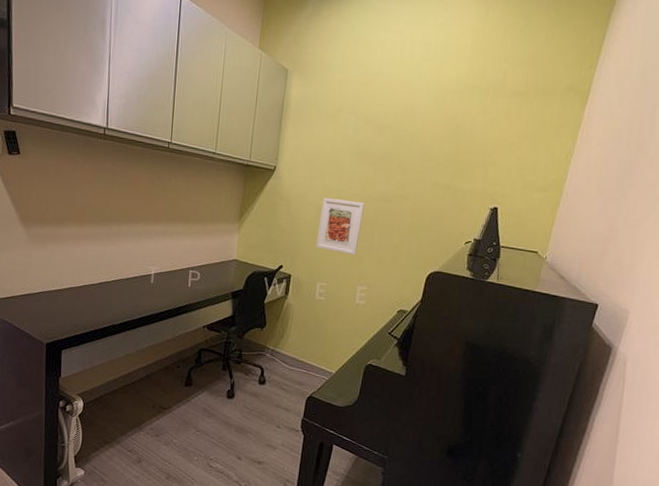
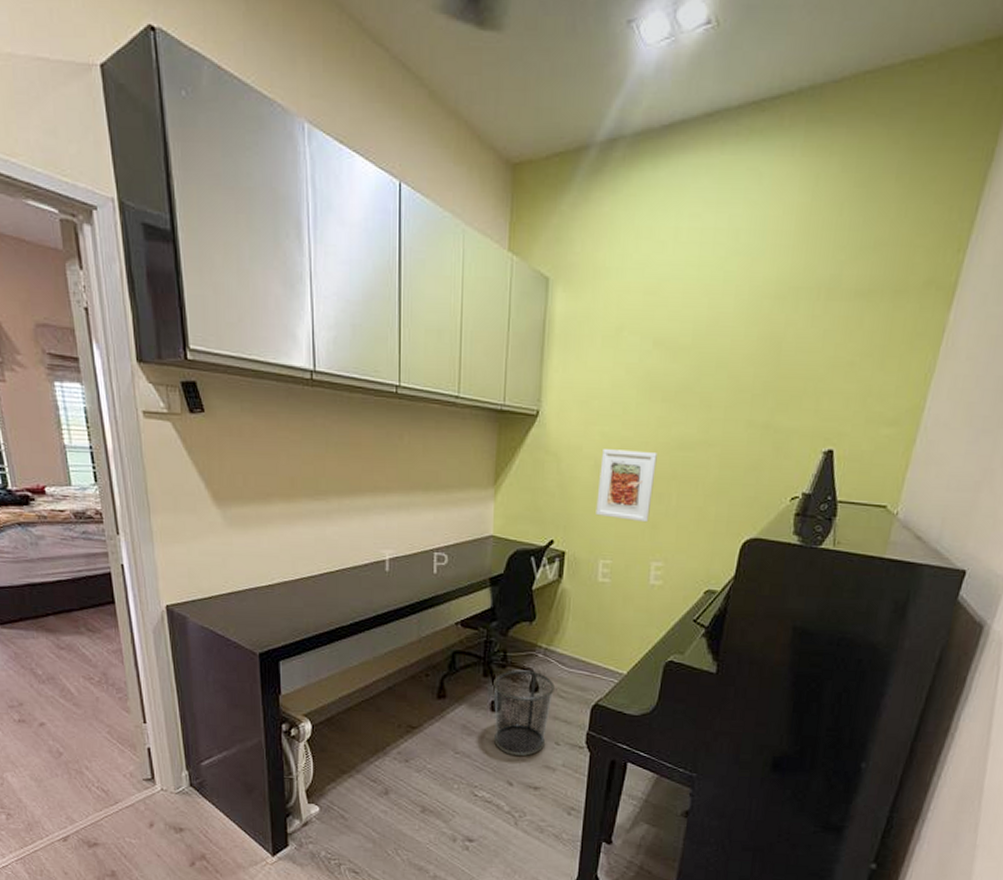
waste bin: none [228,365,278,436] -> present [493,669,555,756]

